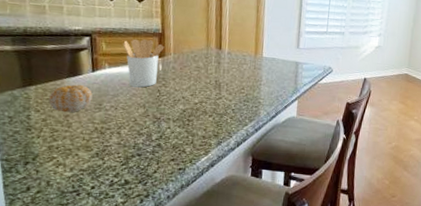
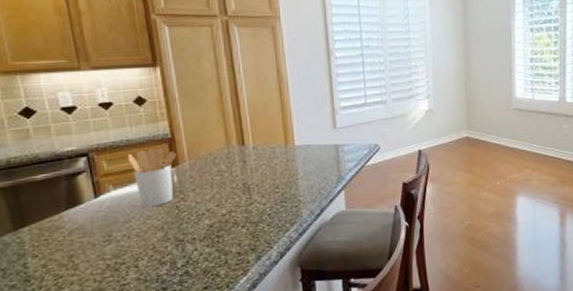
fruit: present [48,84,93,113] -> none [46,216,99,253]

